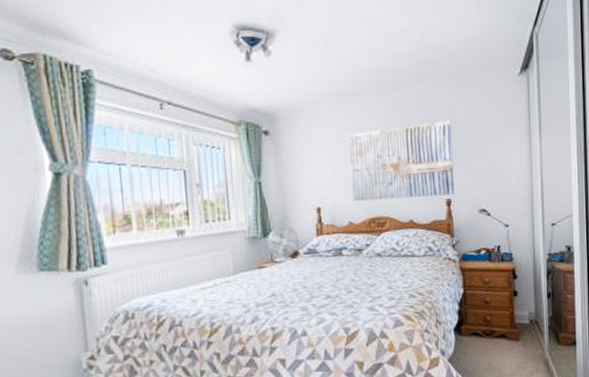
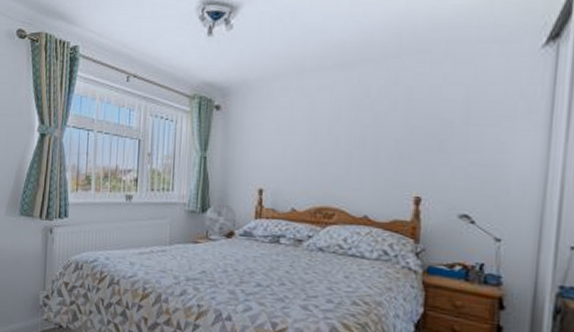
wall art: present [349,119,455,202] -> none [299,101,434,192]

